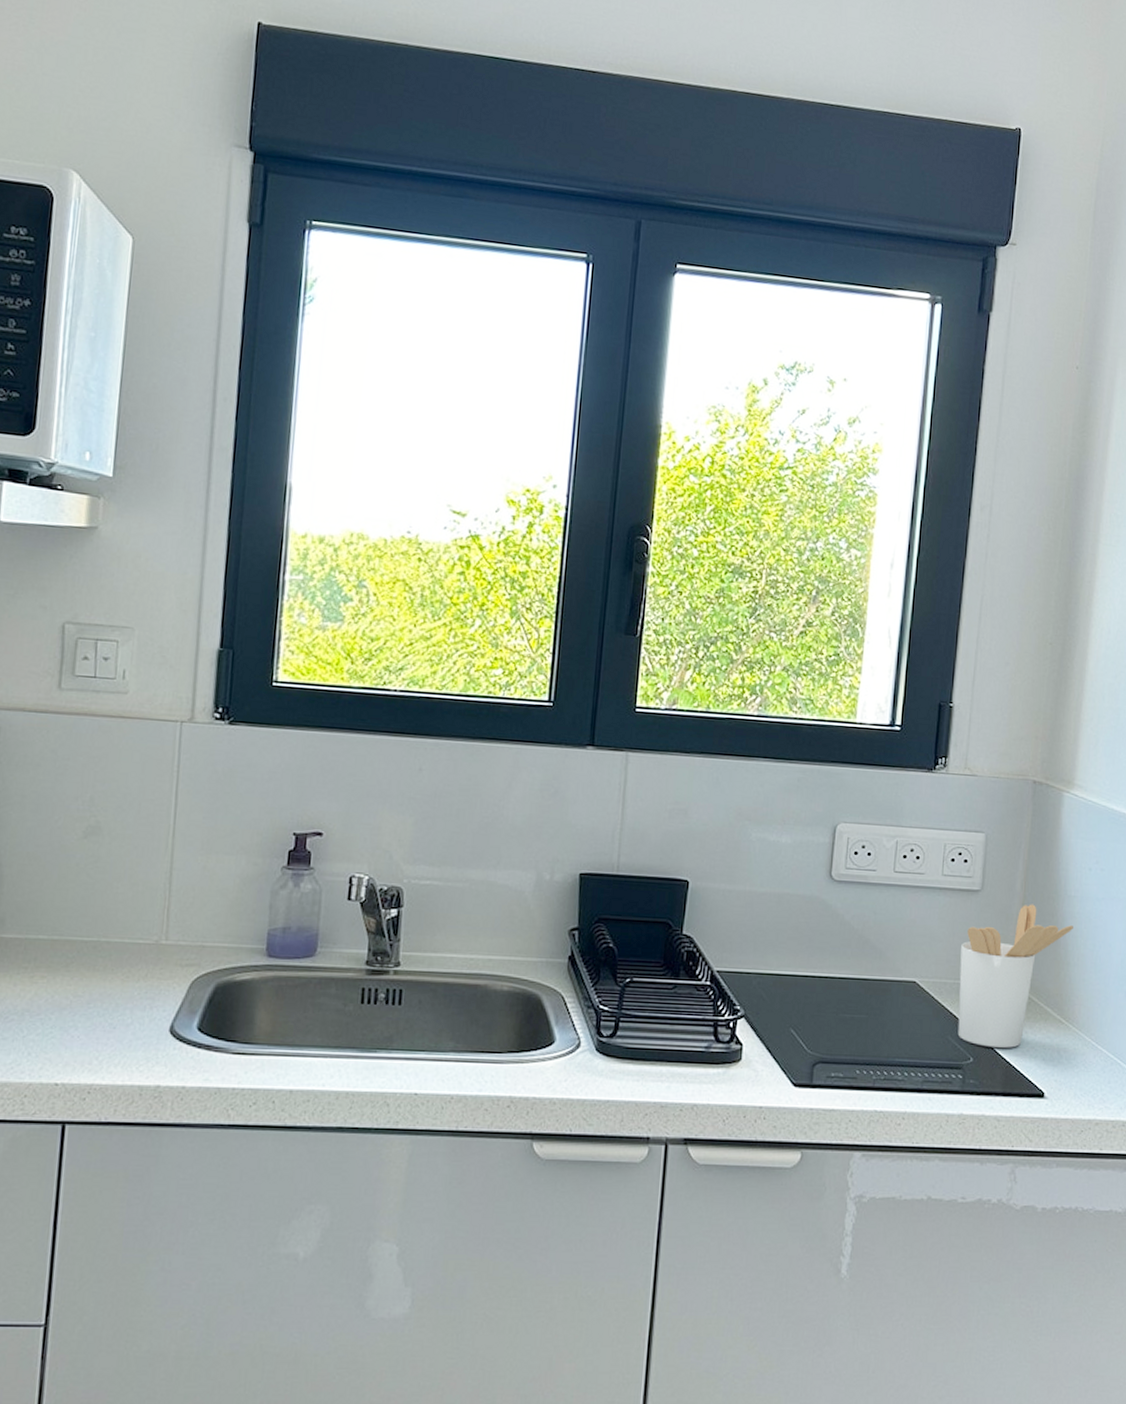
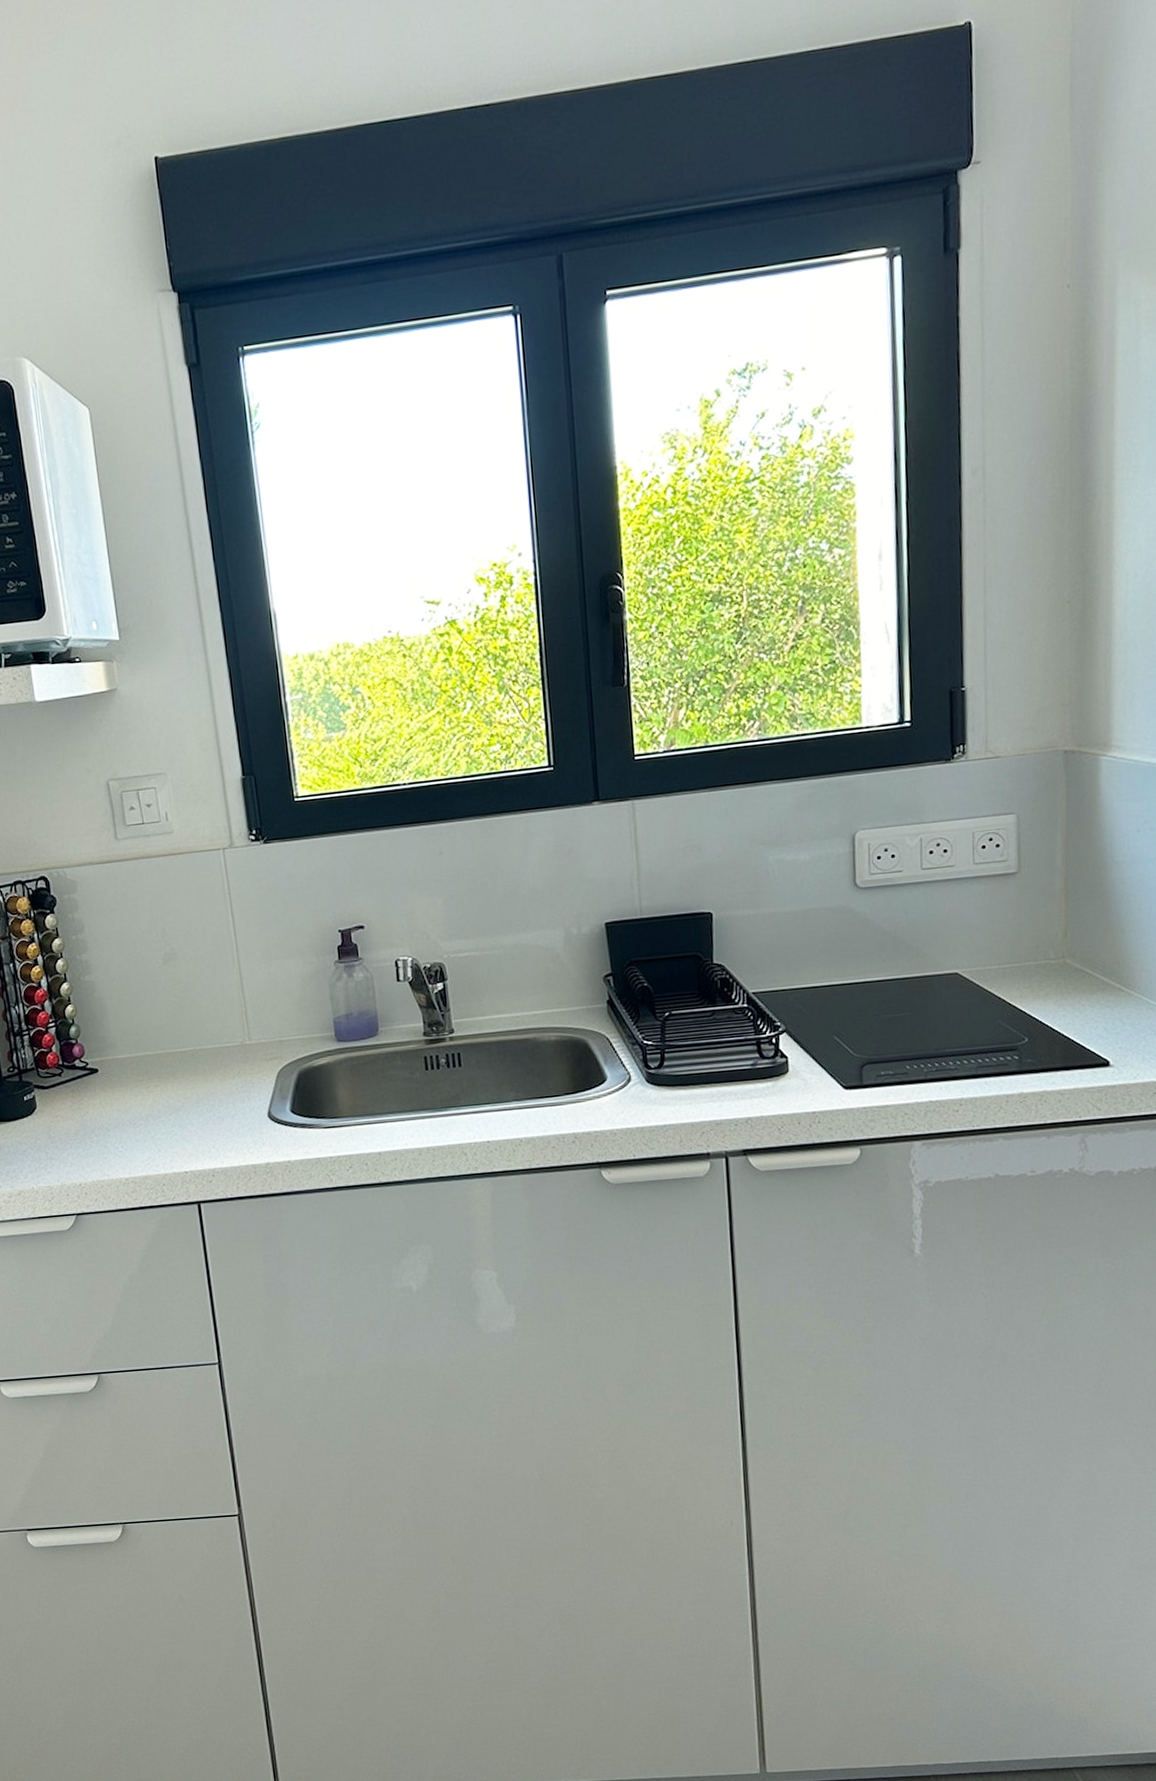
utensil holder: present [957,904,1073,1048] -> none [1003,877,1125,1026]

